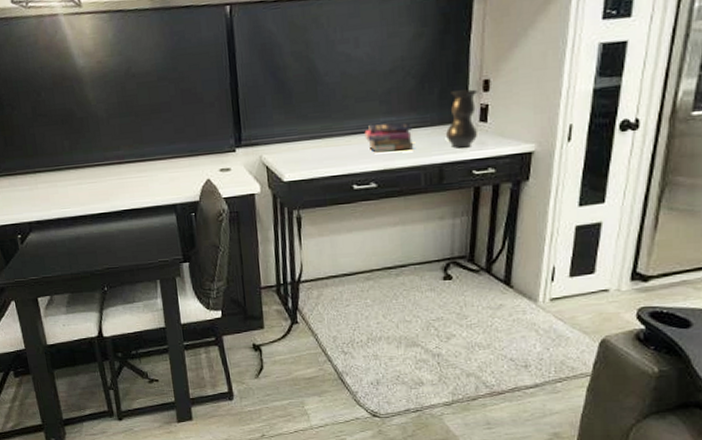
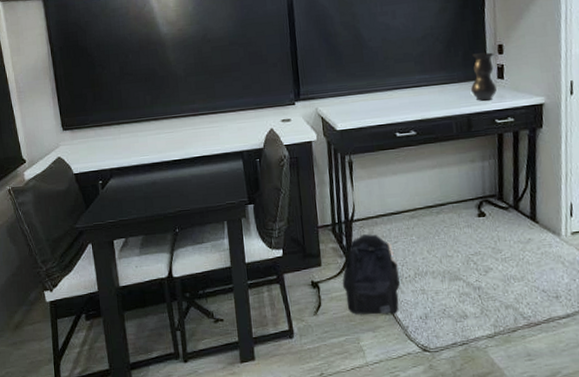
backpack: none [286,296,350,379] -> present [342,234,400,315]
books: present [364,122,414,153] -> none [403,79,445,105]

